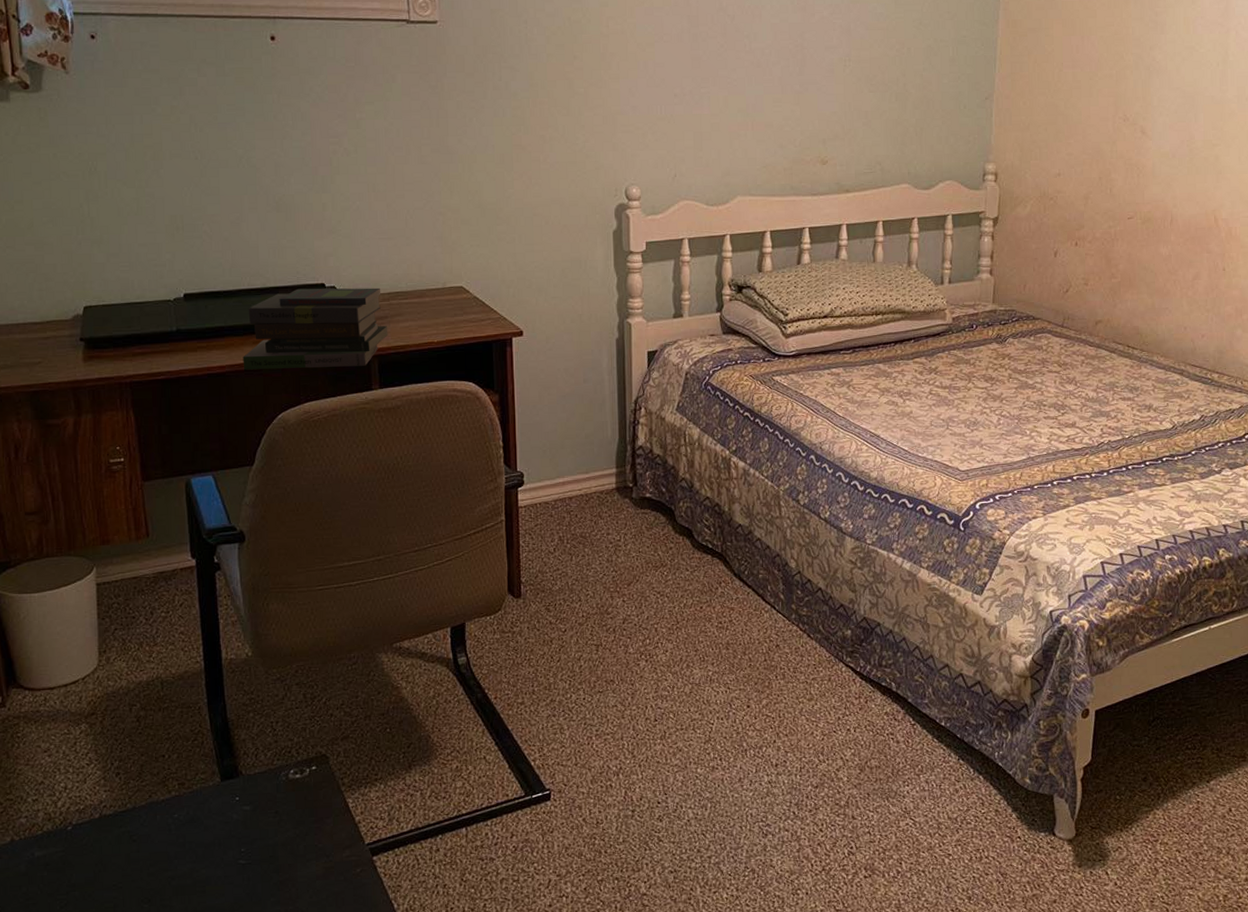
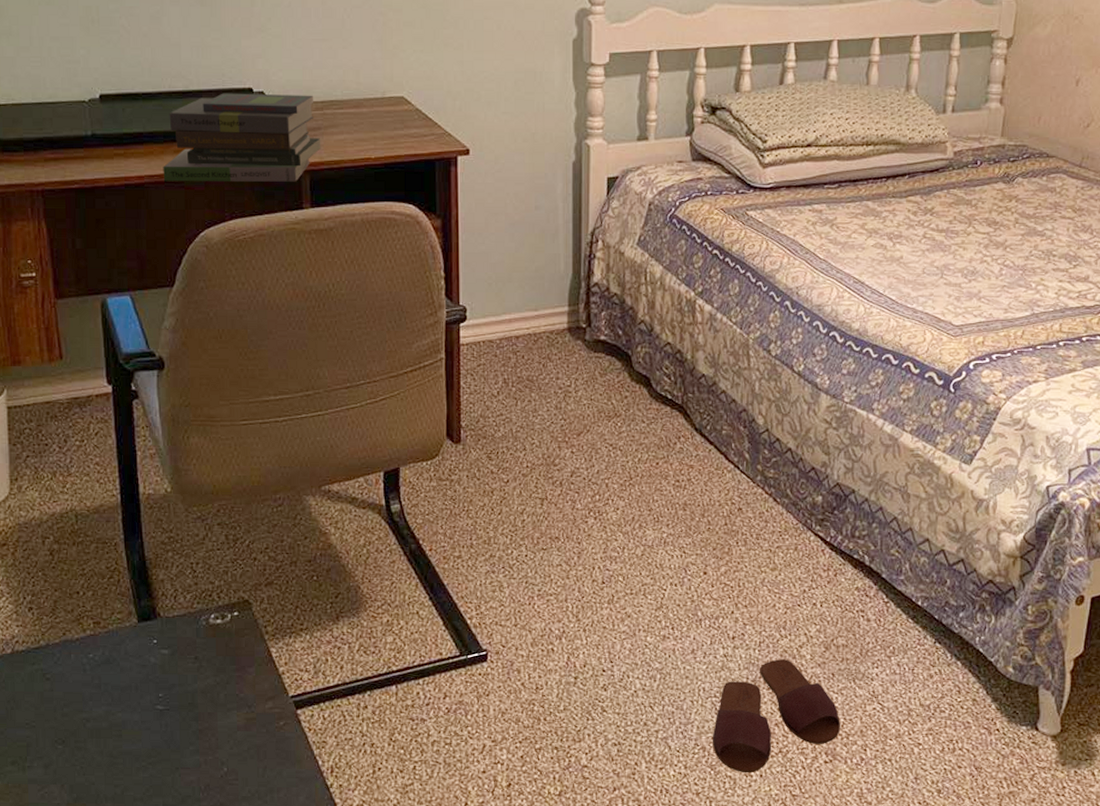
slippers: none [760,783,877,891] -> present [712,659,840,772]

